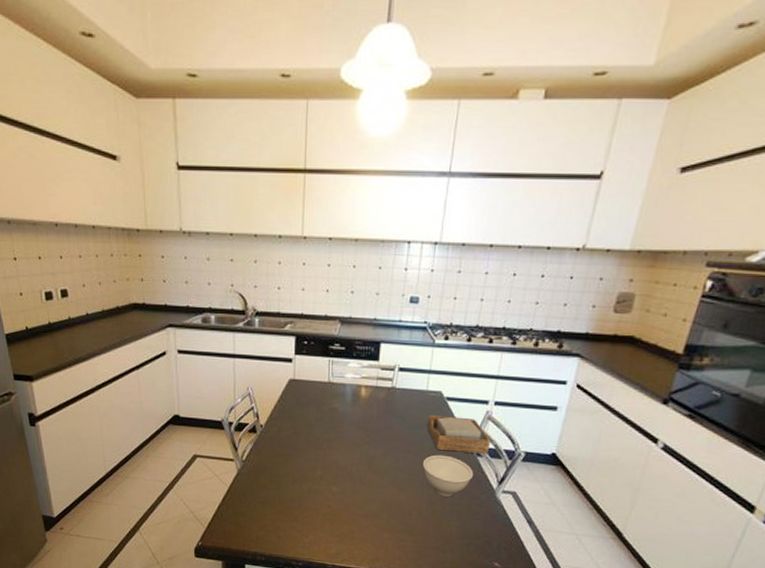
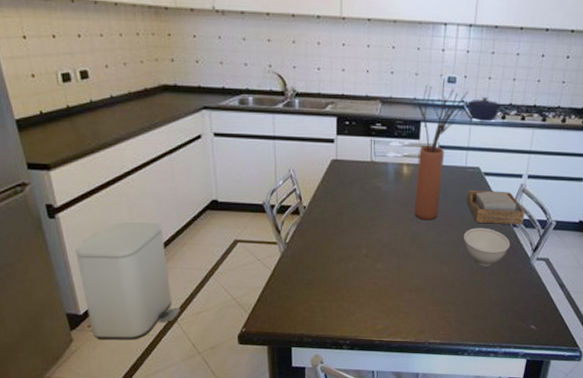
pedal bin: none [52,432,143,545] -> present [75,222,181,340]
vase: none [372,299,432,445] -> present [415,79,469,221]
cooking pot: none [427,317,470,342] -> present [464,96,504,120]

